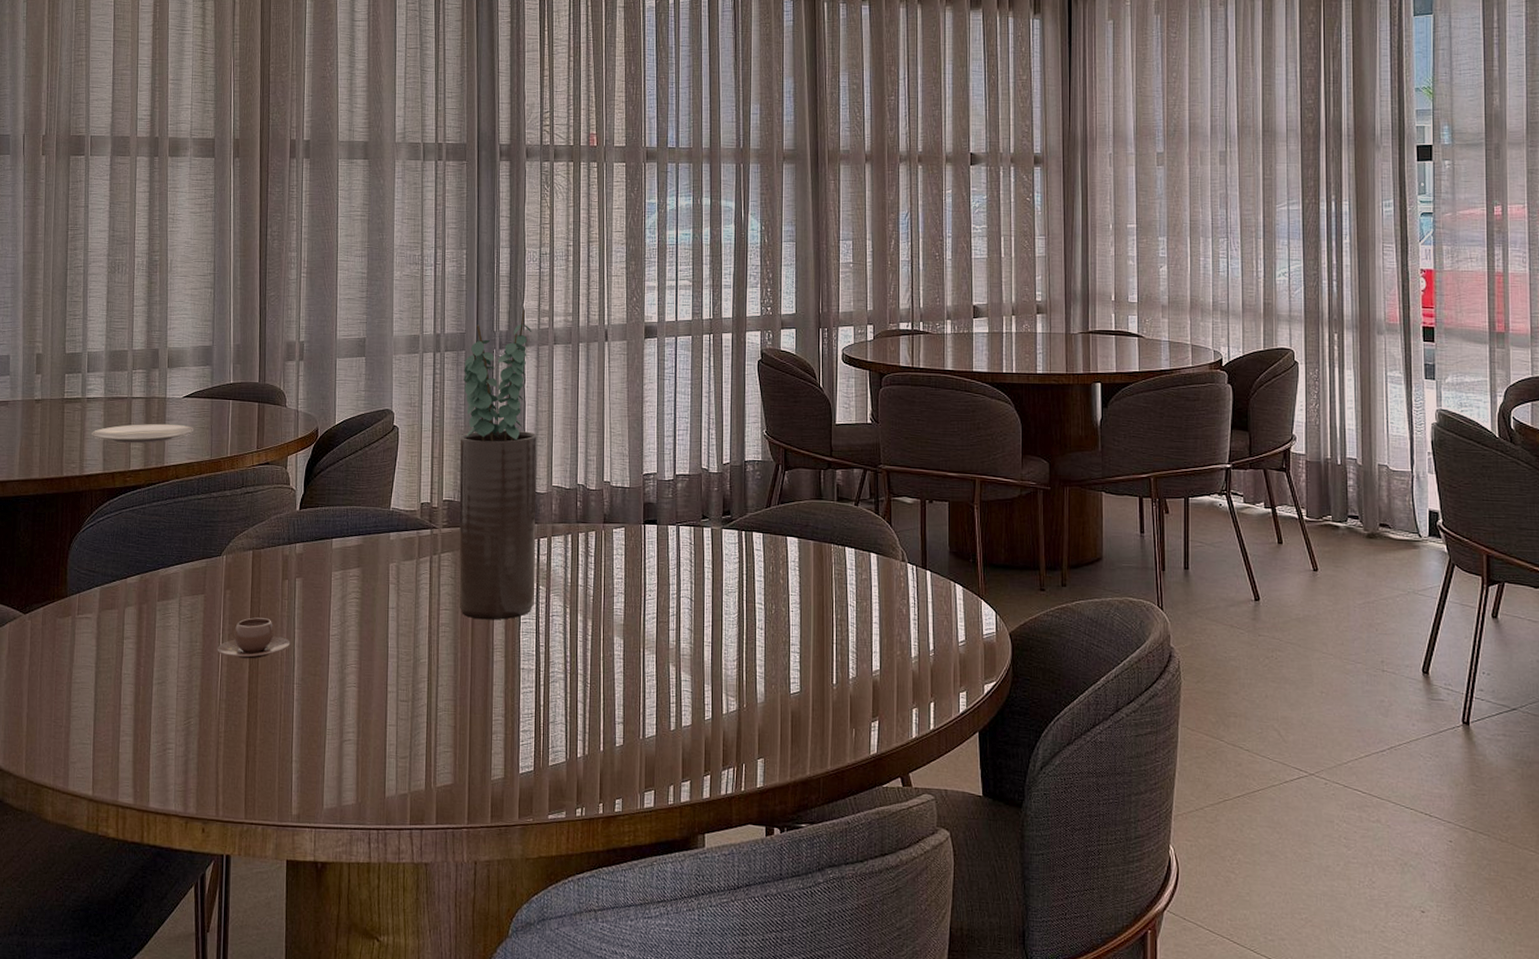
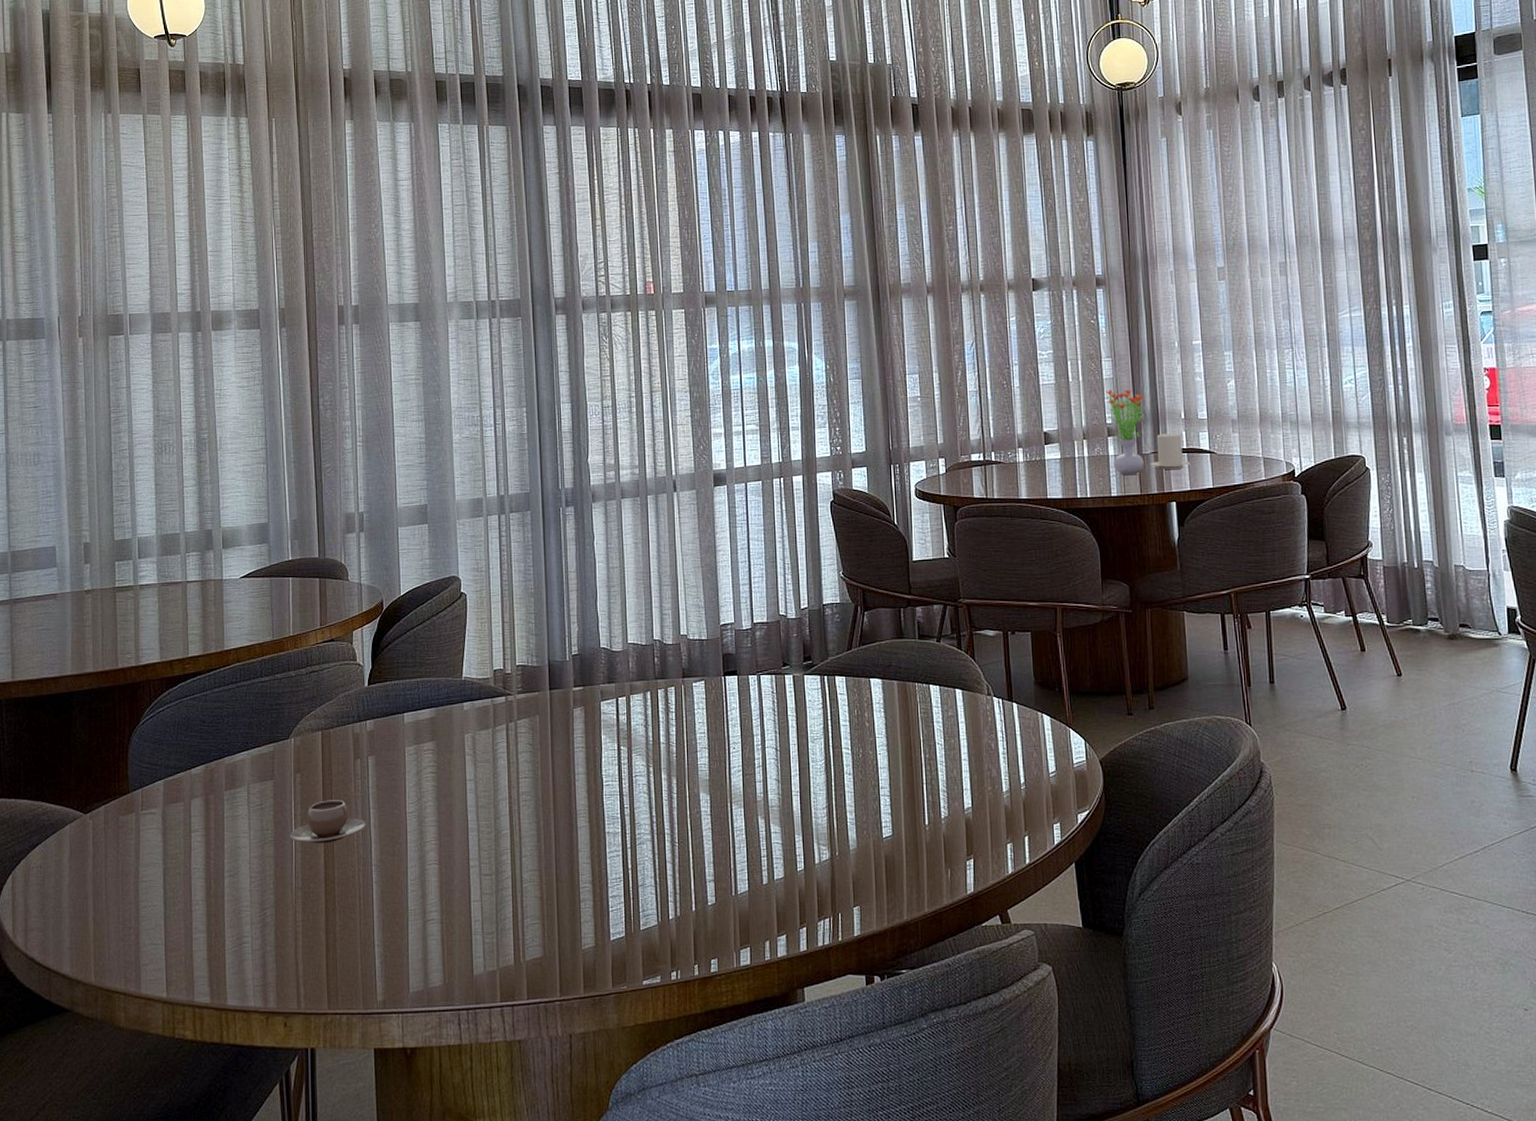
plate: present [92,423,194,444] -> none [146,606,254,629]
vase: present [459,309,537,620] -> none [530,464,616,785]
flower arrangement: none [1034,268,1076,354] -> present [1102,389,1145,476]
candle: none [1078,315,1118,350] -> present [1150,433,1191,469]

